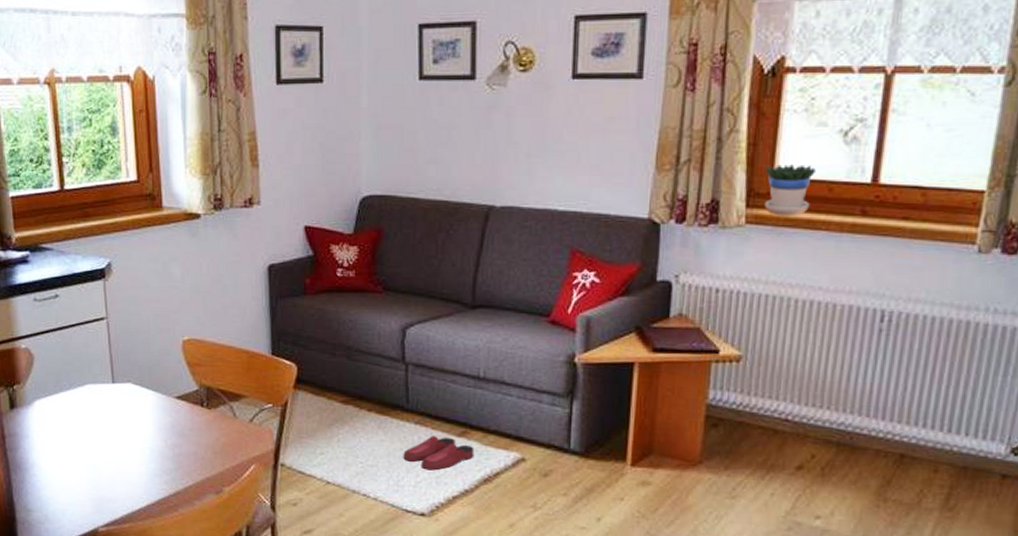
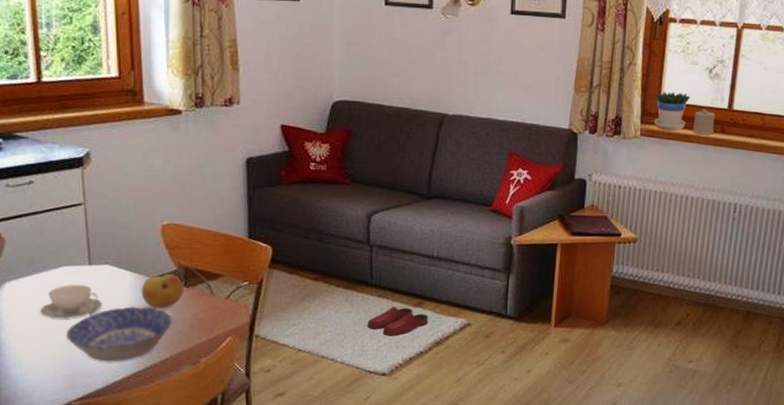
teacup: none [68,403,126,440] -> present [41,284,102,319]
bowl: none [92,428,196,487] -> present [65,306,173,361]
fruit: none [163,394,207,431] -> present [141,274,185,308]
candle: none [820,185,853,220] -> present [693,109,716,136]

